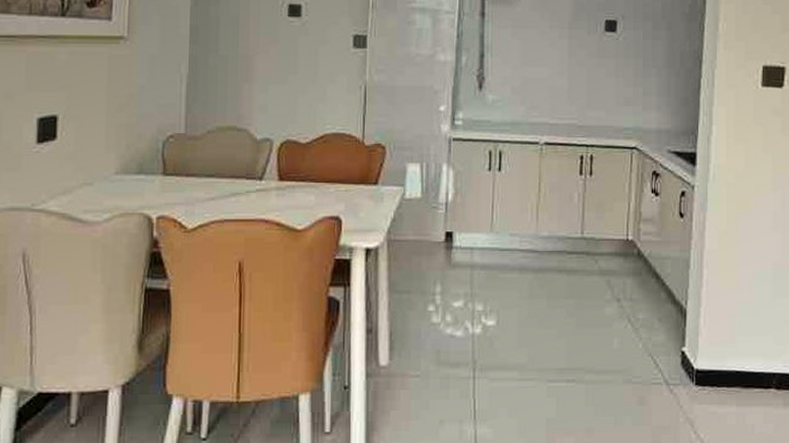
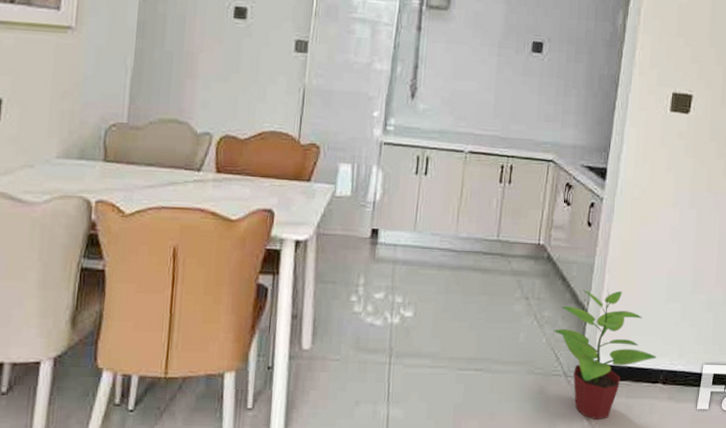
potted plant: none [650,287,768,432] -> present [554,289,657,420]

